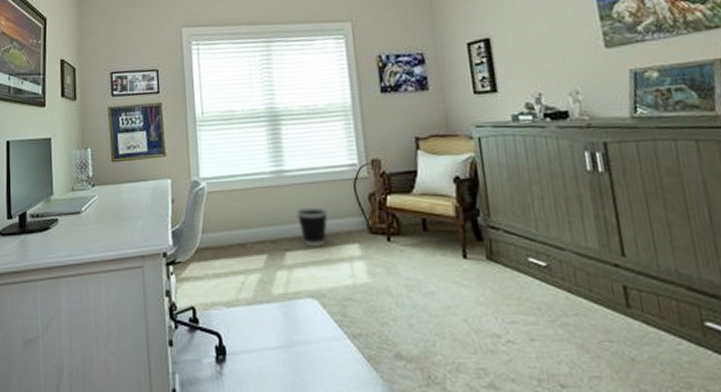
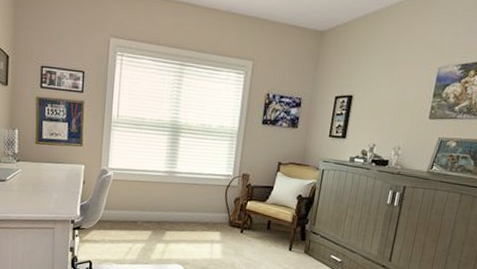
wastebasket: present [295,207,328,247] -> none [178,201,203,230]

